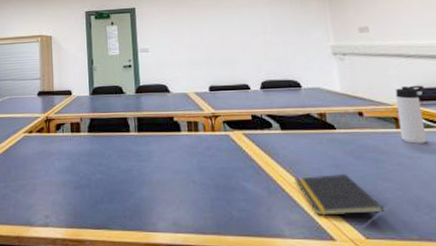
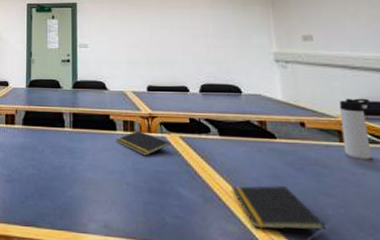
notepad: none [181,130,234,154] -> present [116,130,170,156]

